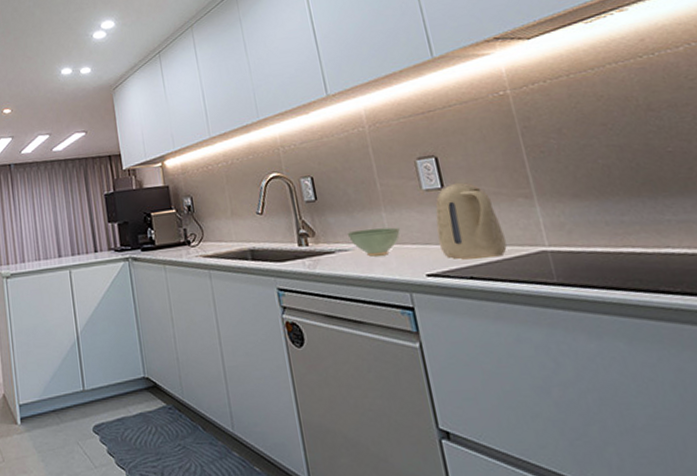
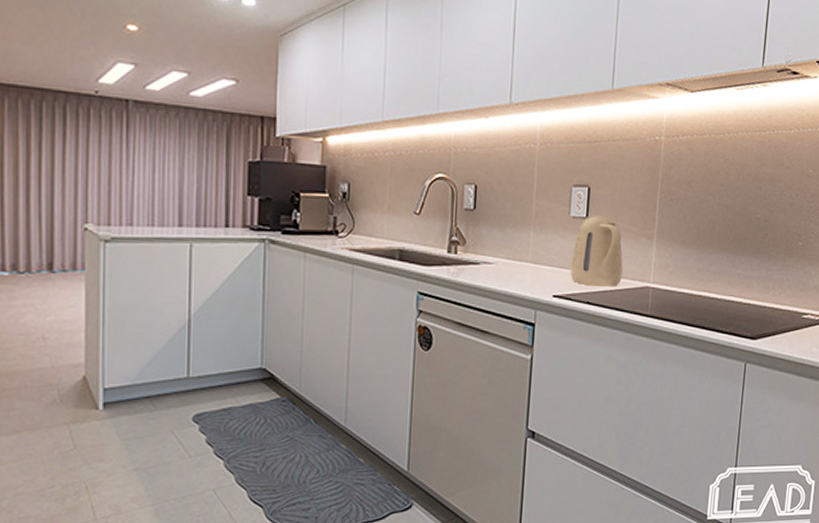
bowl: present [347,227,400,257] -> none [494,246,542,273]

